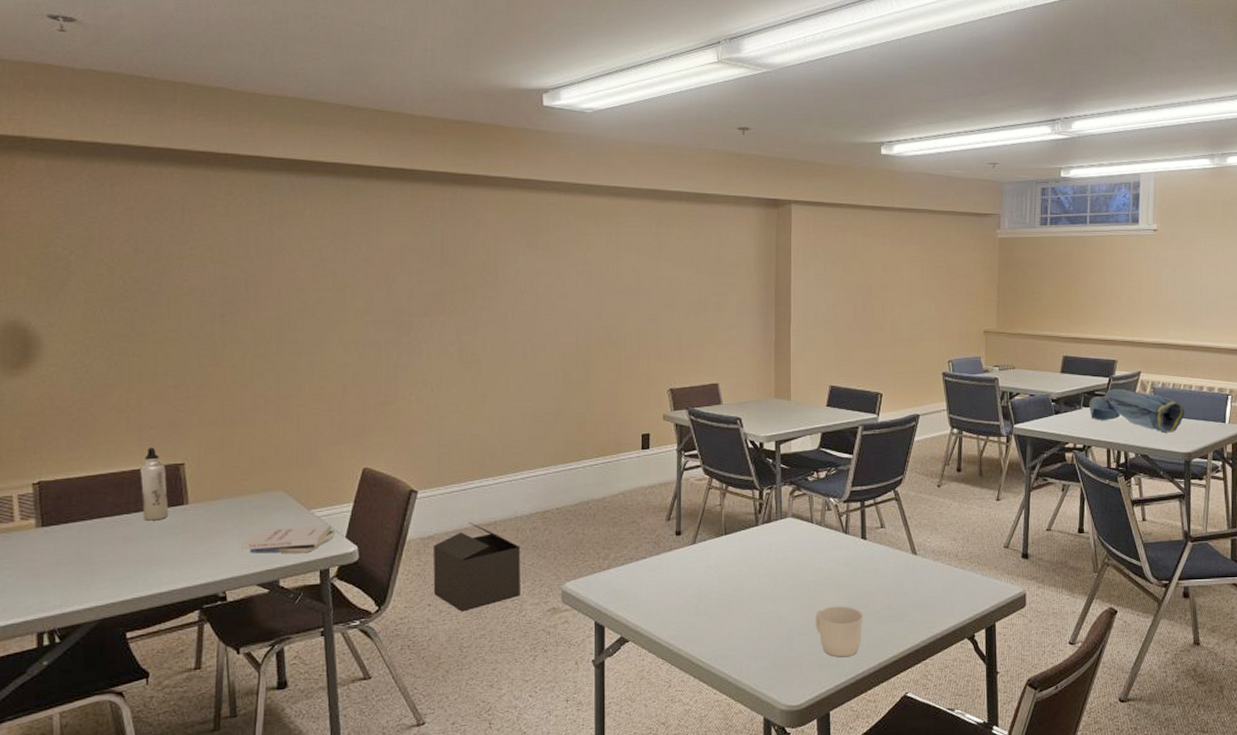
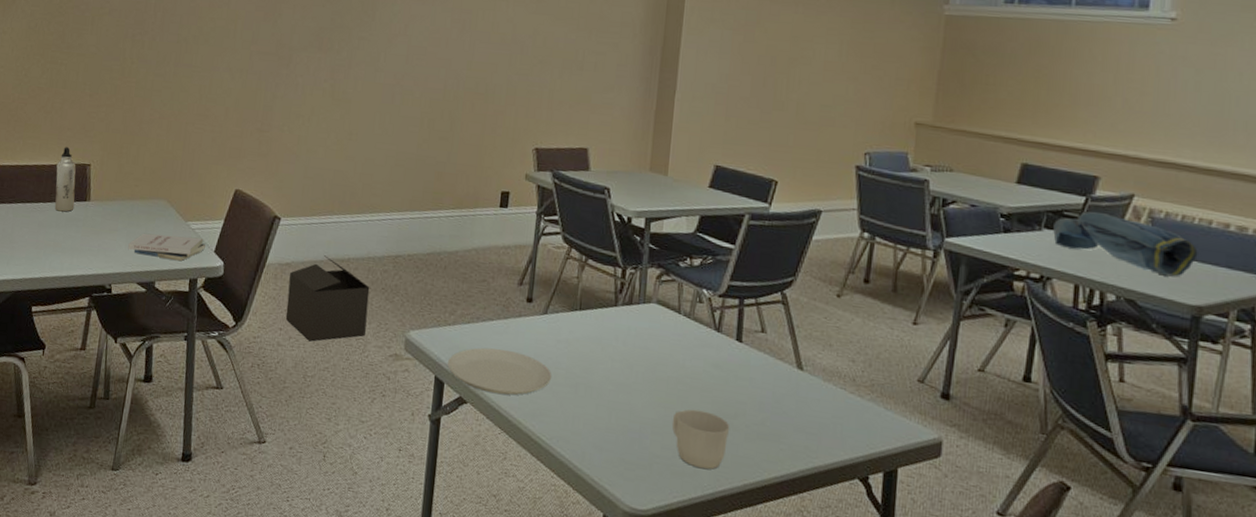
plate: none [606,583,706,628] -> present [448,347,552,395]

